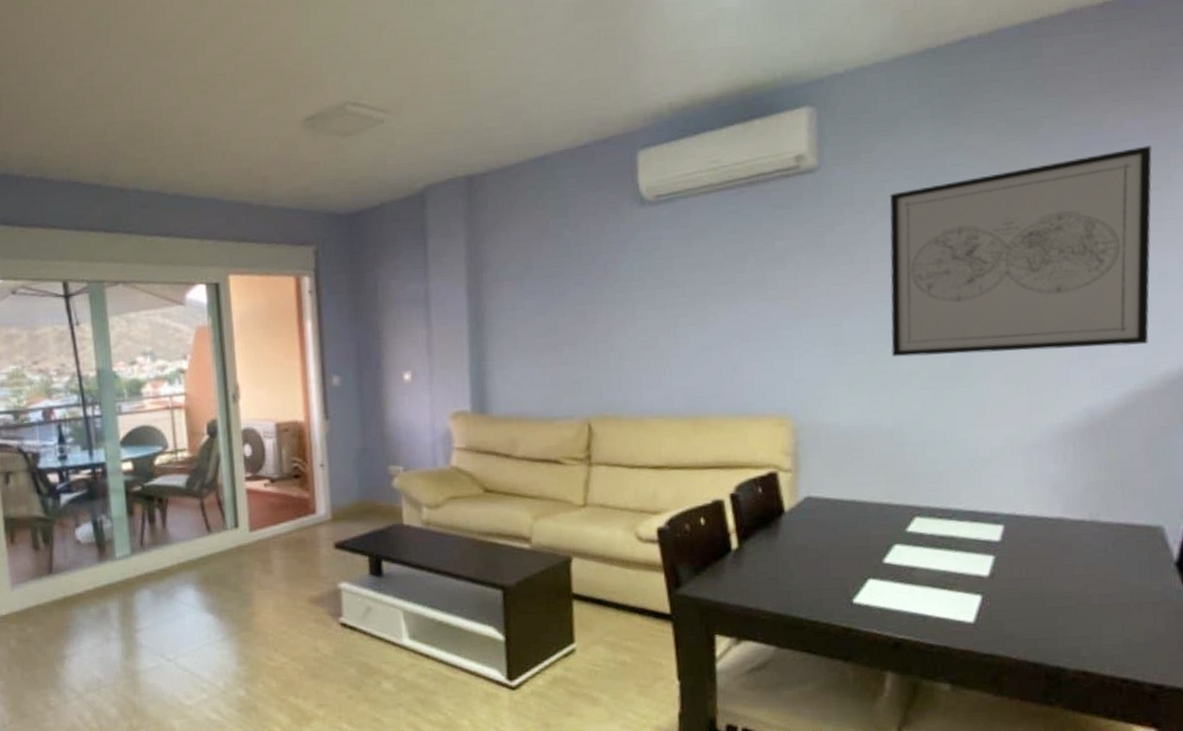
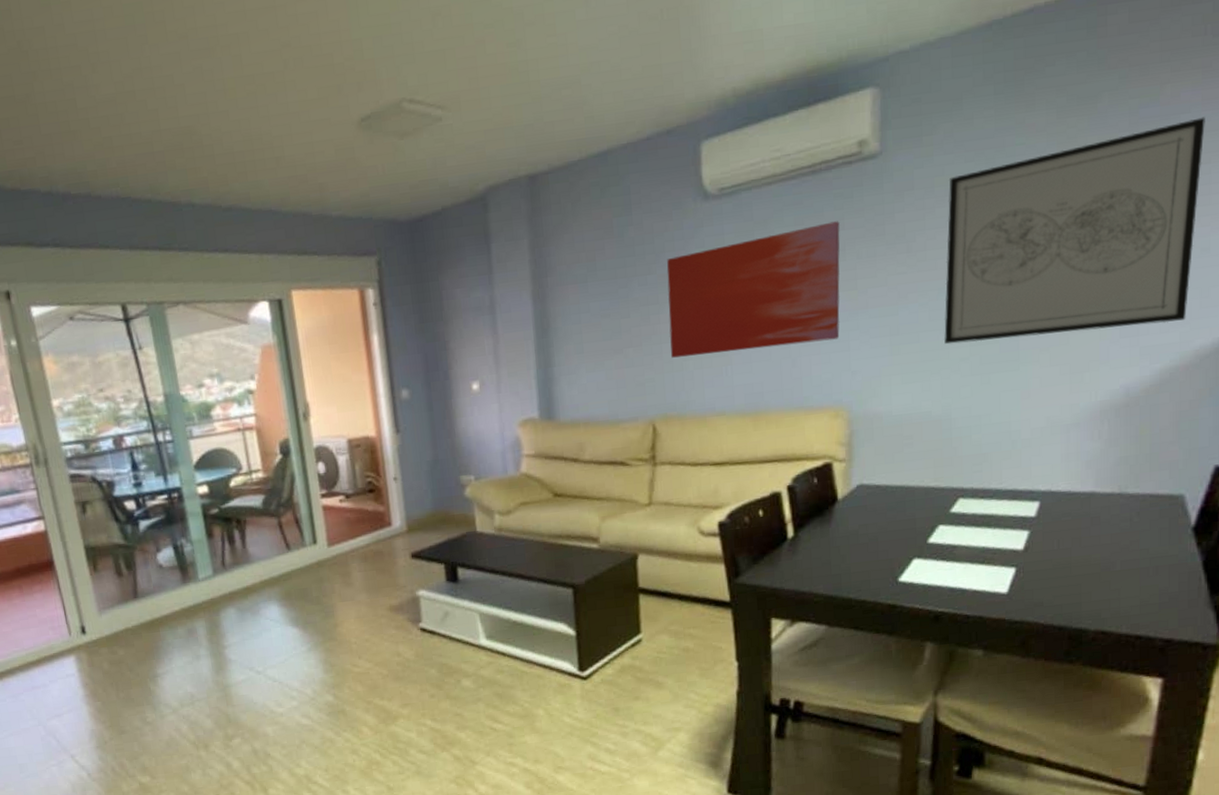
wall art: none [603,231,782,358] -> present [667,221,840,358]

